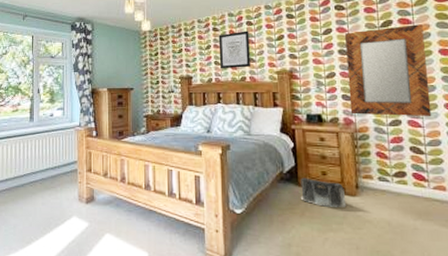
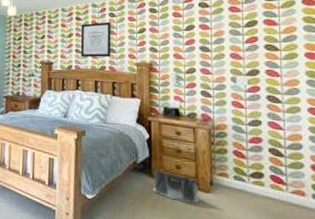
home mirror: present [345,24,432,117] -> none [208,26,294,120]

